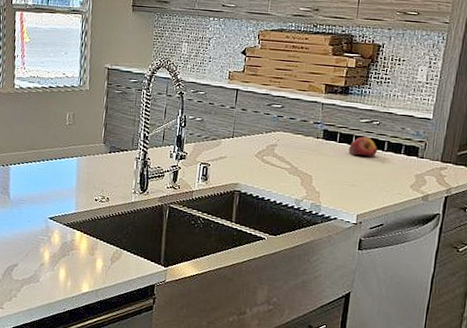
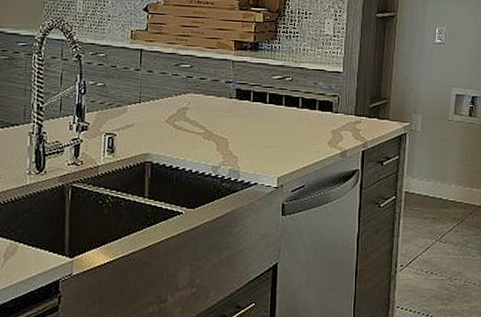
apple: present [348,137,378,157] -> none [263,94,293,115]

